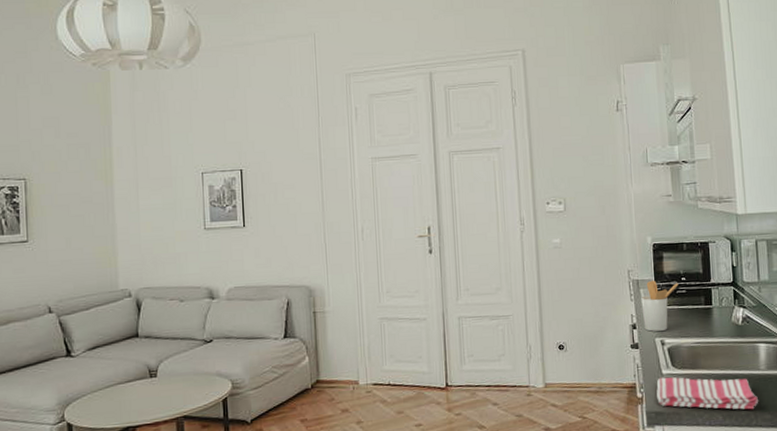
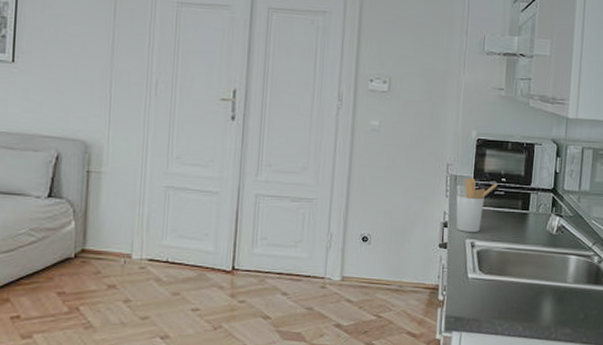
dish towel: present [656,377,759,410] -> none [459,281,562,323]

